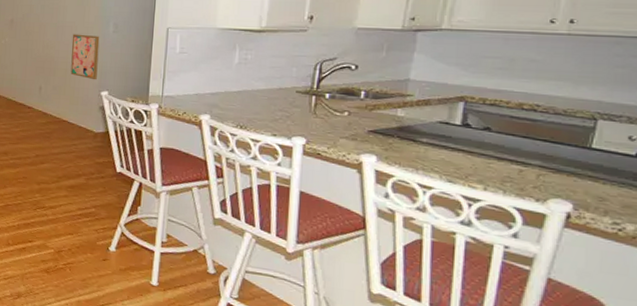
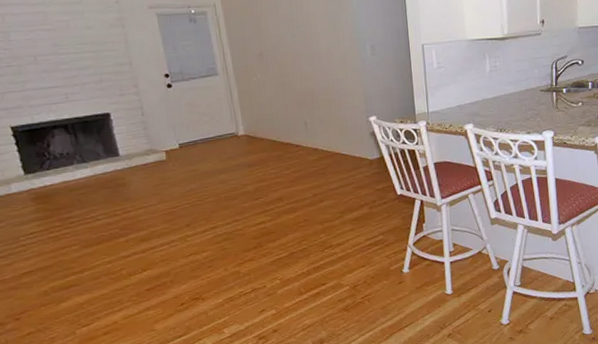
wall art: present [70,34,100,80] -> none [330,60,363,107]

